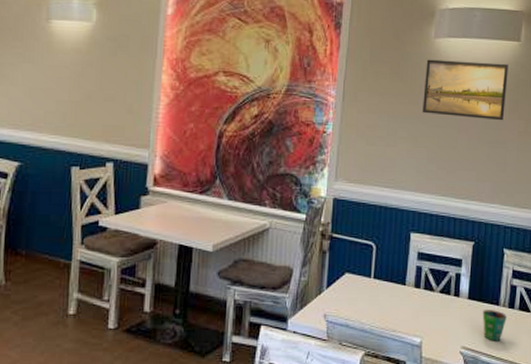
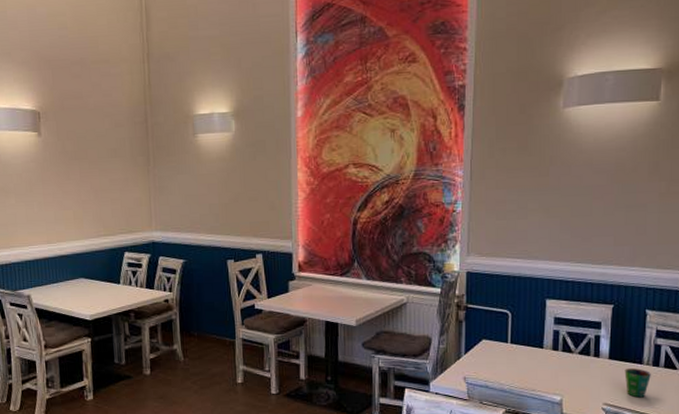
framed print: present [422,59,508,121] -> none [553,125,646,184]

